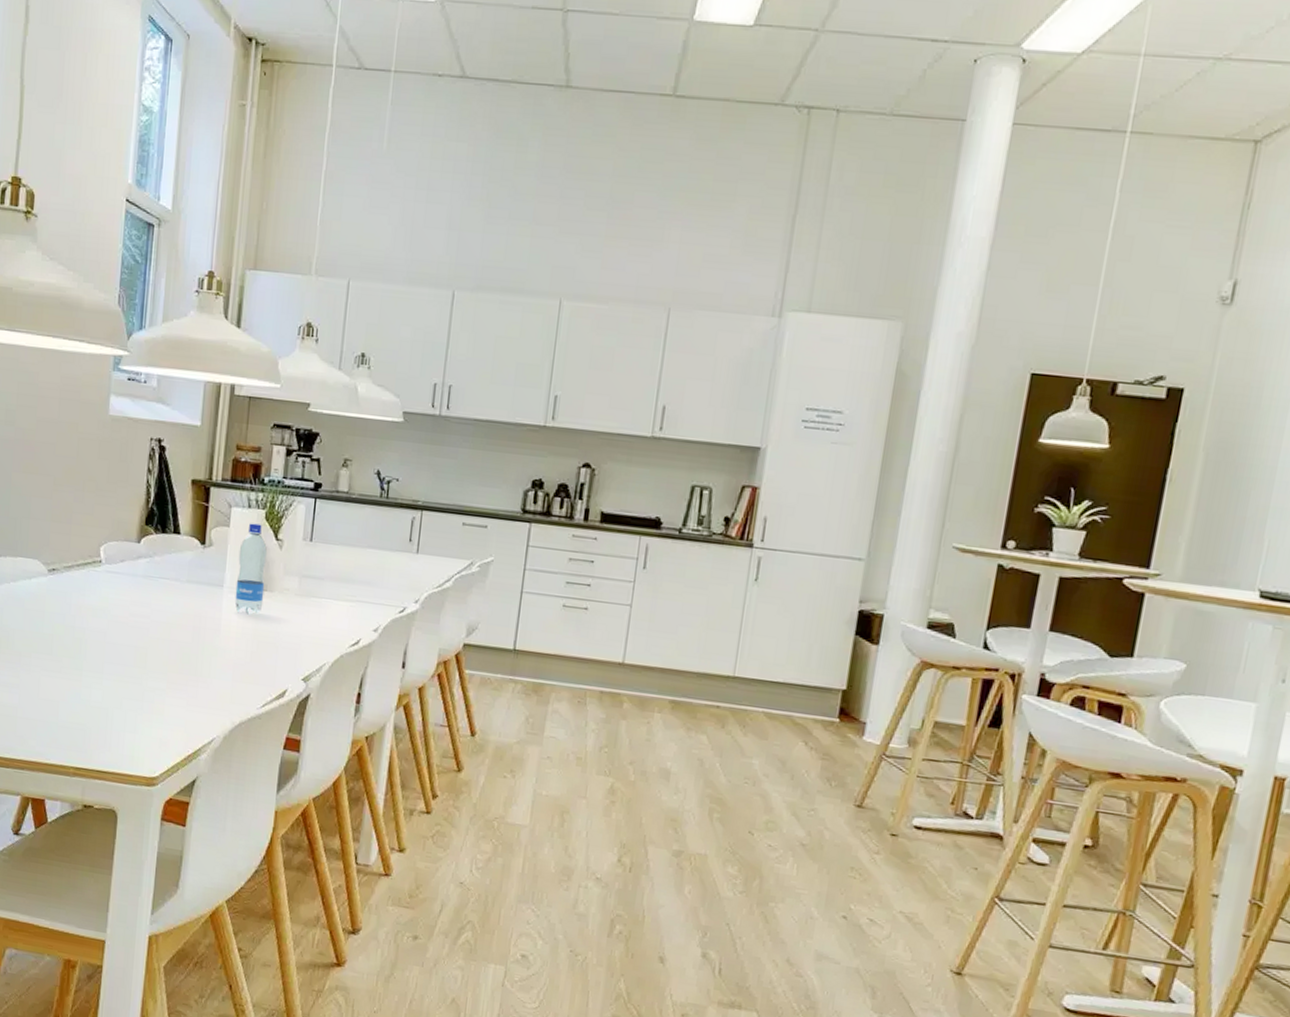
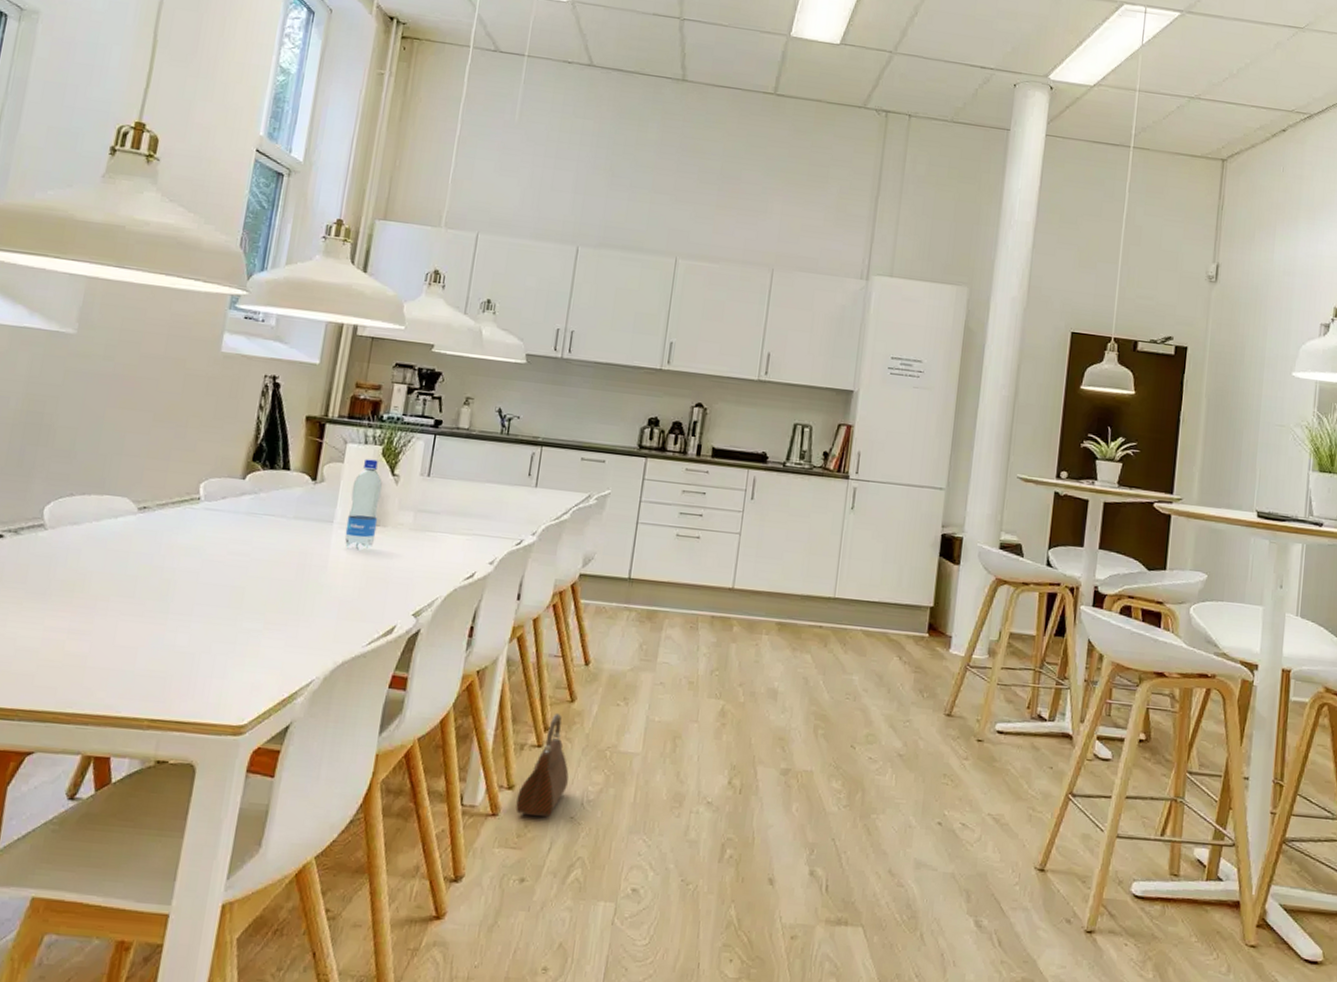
handbag: none [407,781,458,880] -> present [515,712,569,817]

